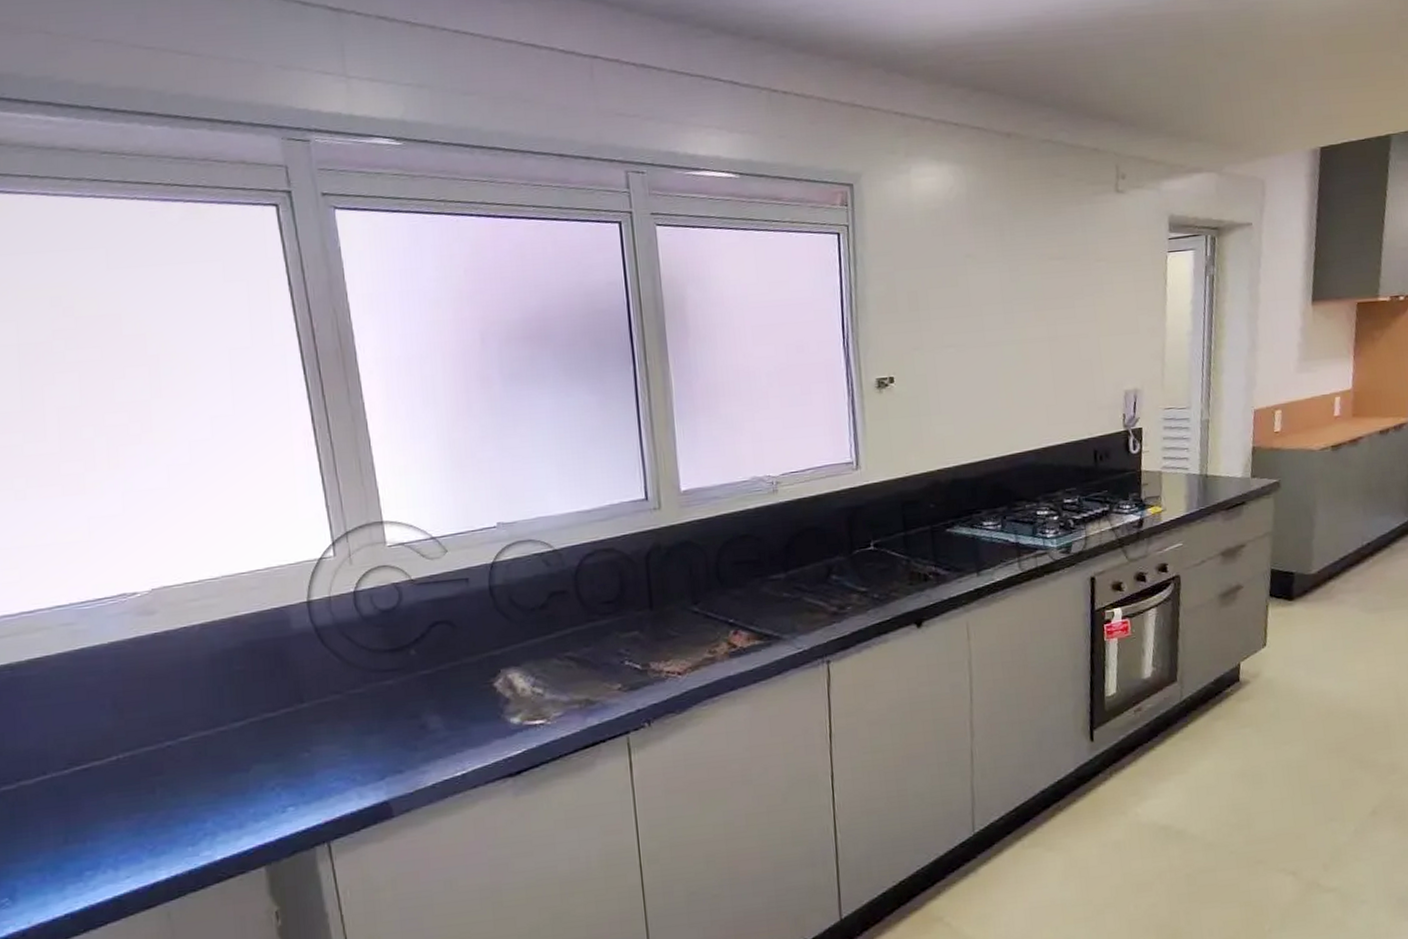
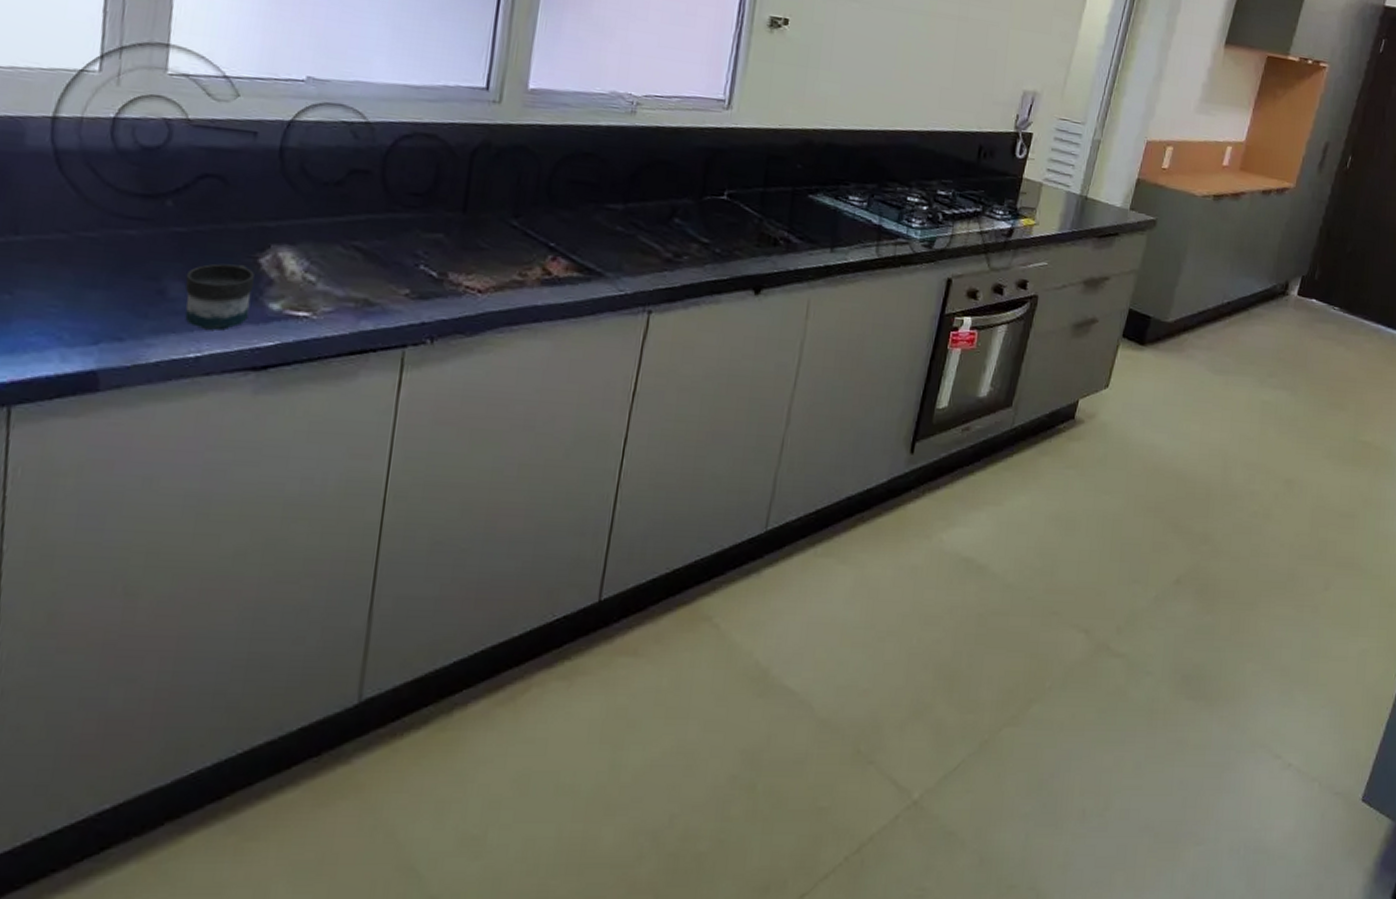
mug: none [439,690,496,751] -> present [185,263,254,330]

